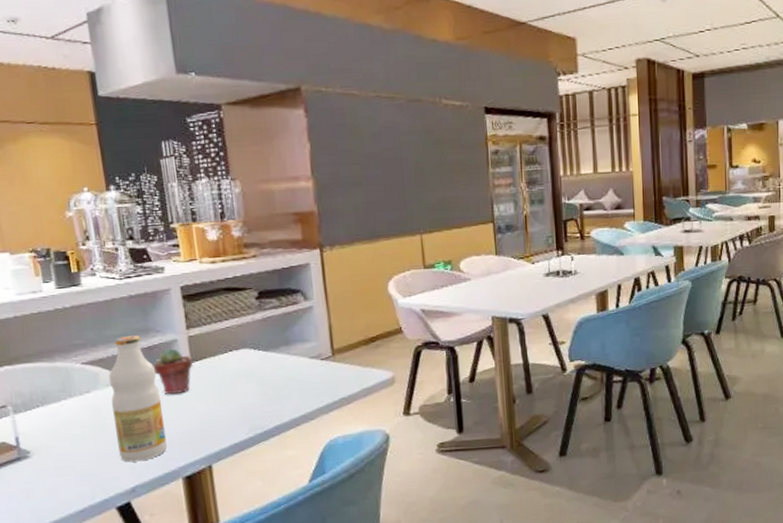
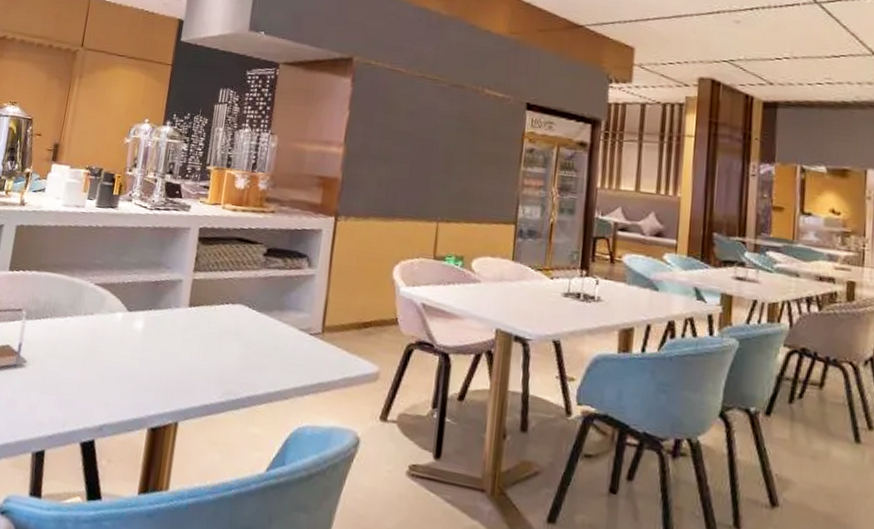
juice bottle: present [108,335,168,463] -> none [99,265,156,399]
potted succulent: present [154,348,194,395] -> none [154,287,191,337]

